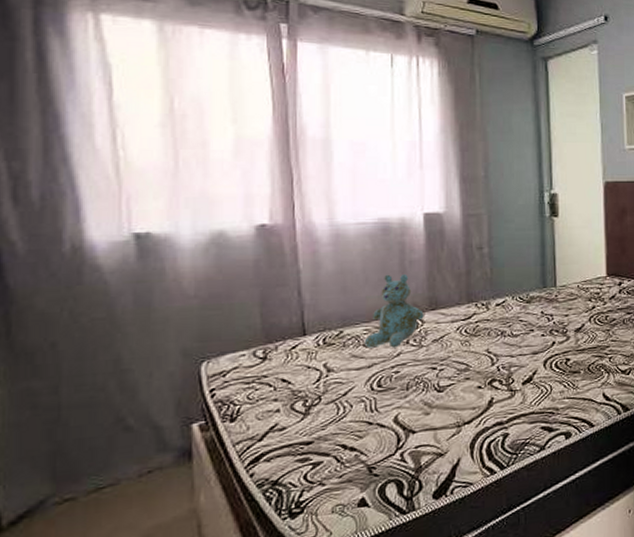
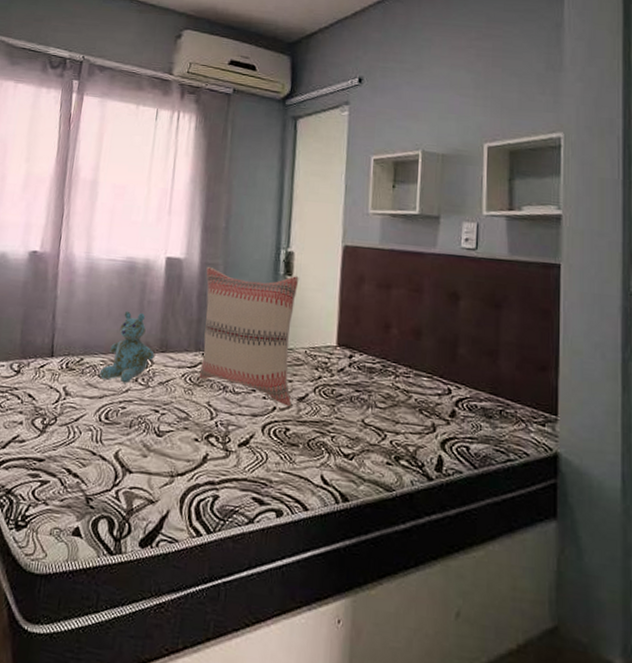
pillow: none [469,216,569,339] -> present [199,266,299,407]

